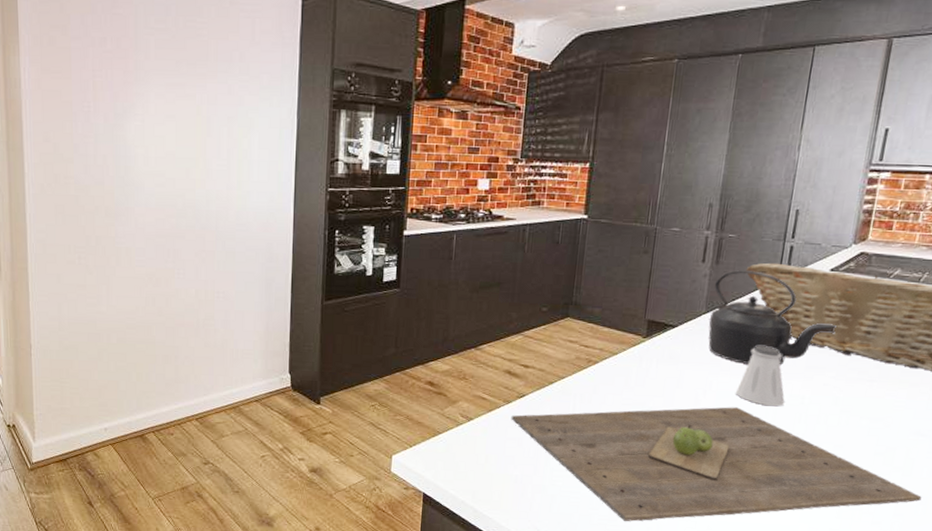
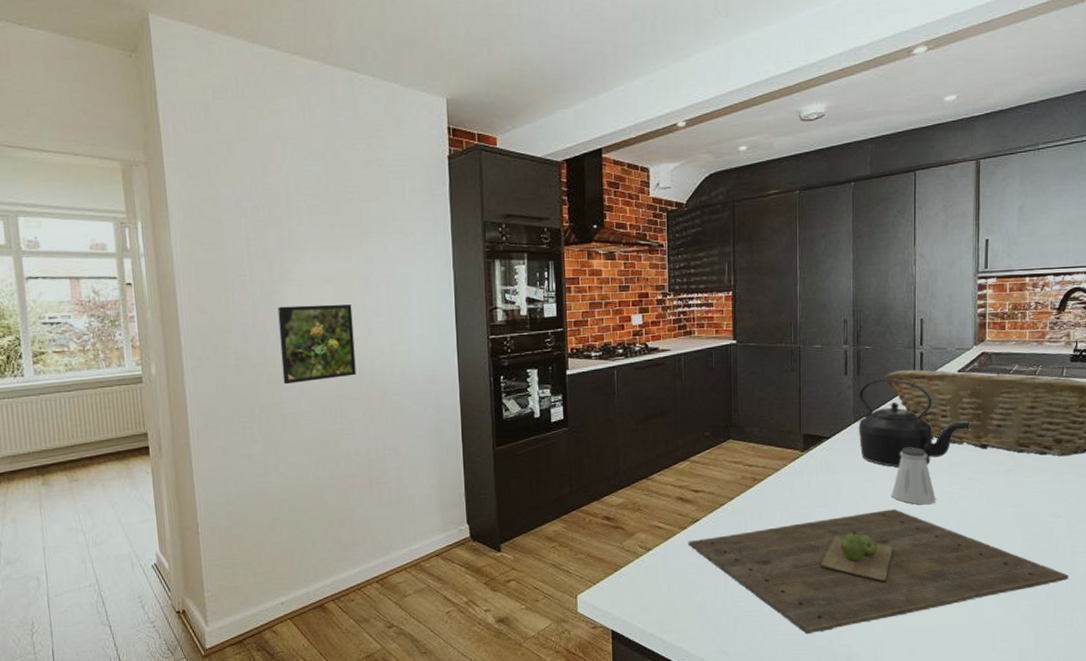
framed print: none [119,141,192,219] -> present [277,304,356,385]

